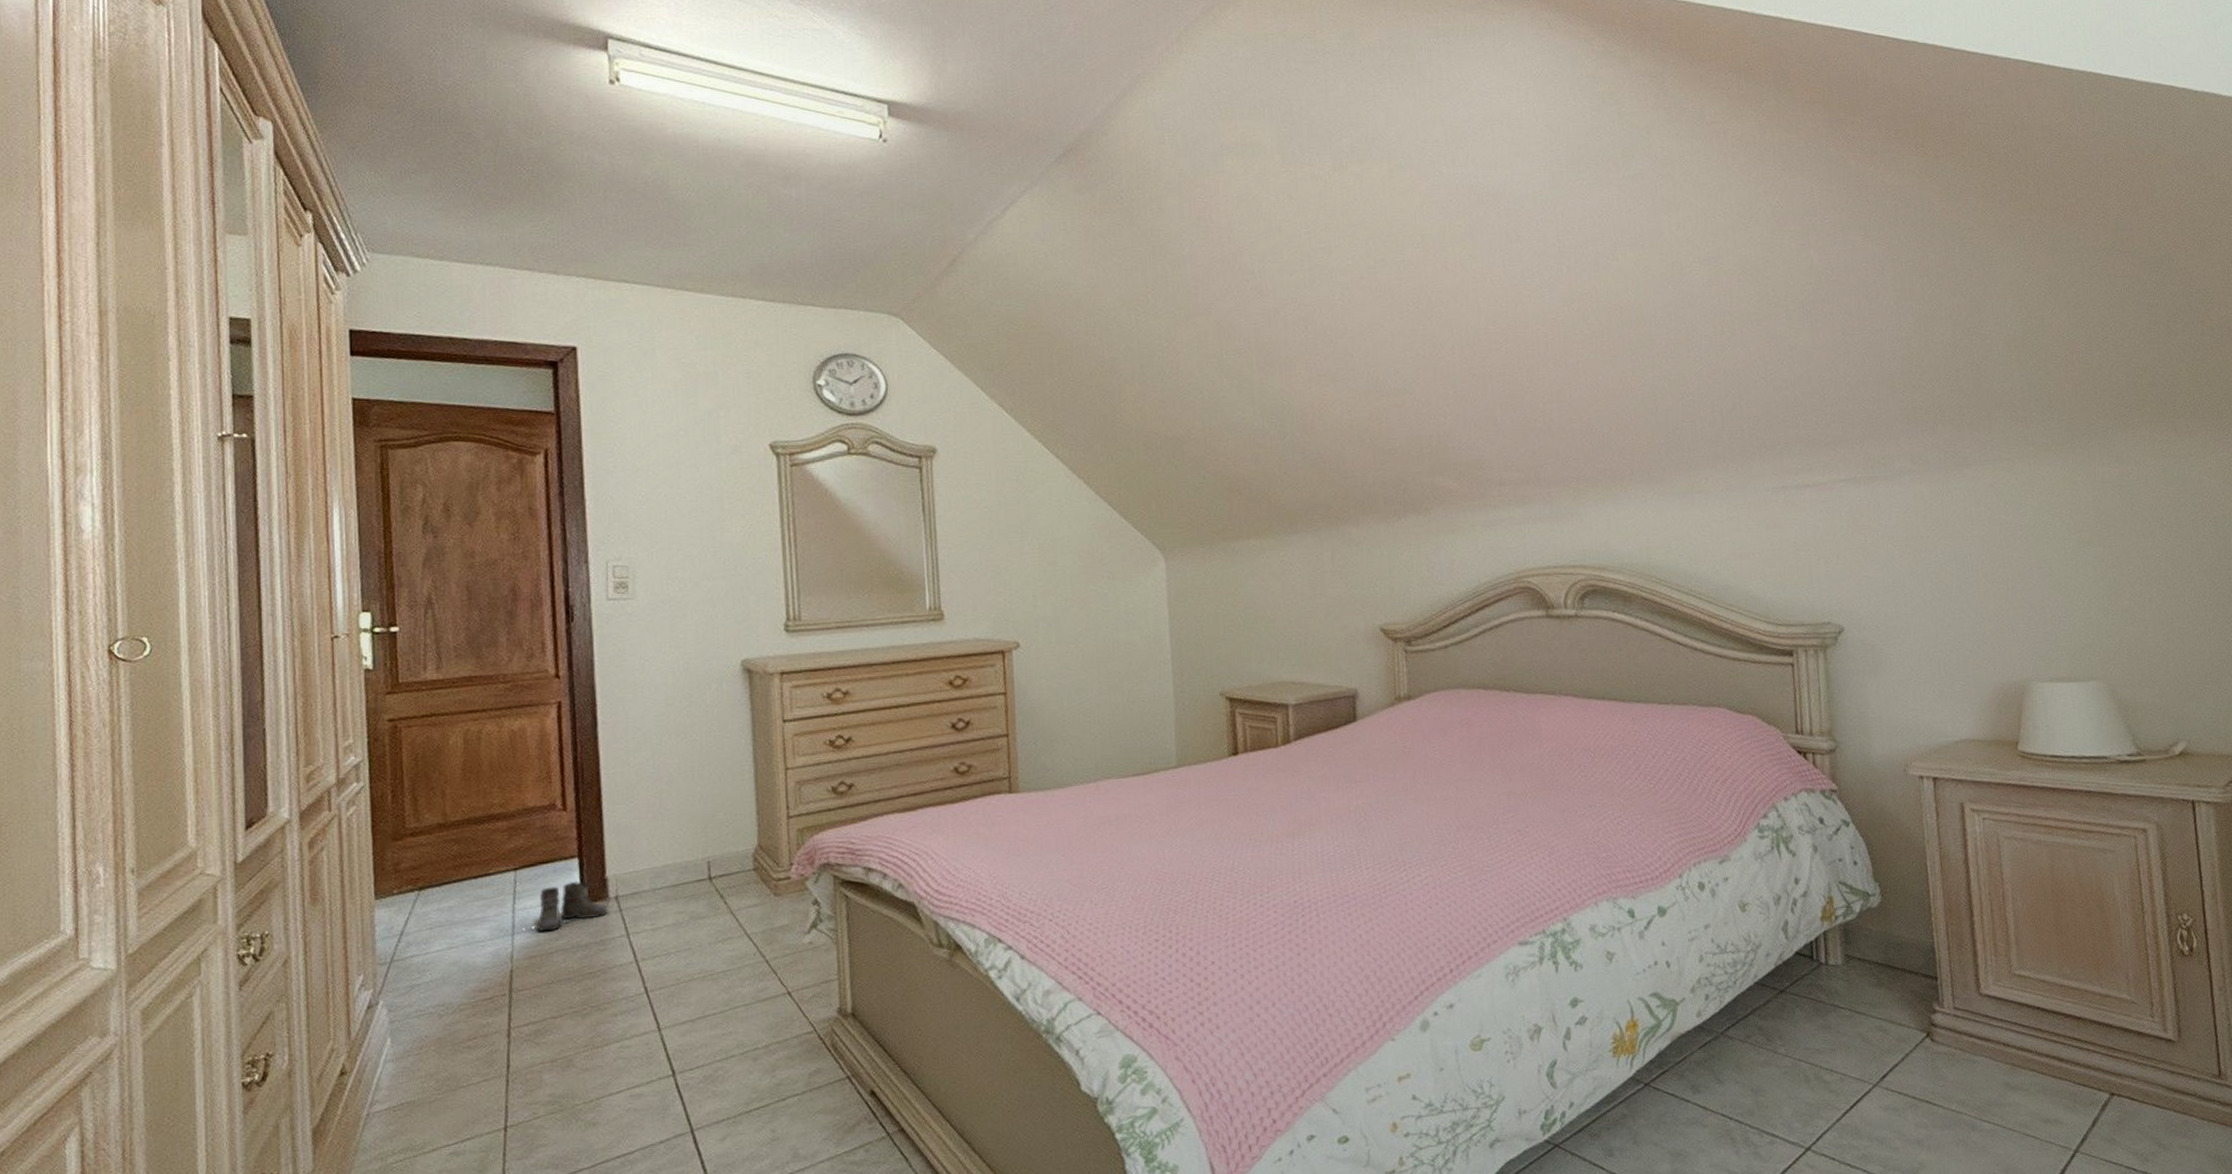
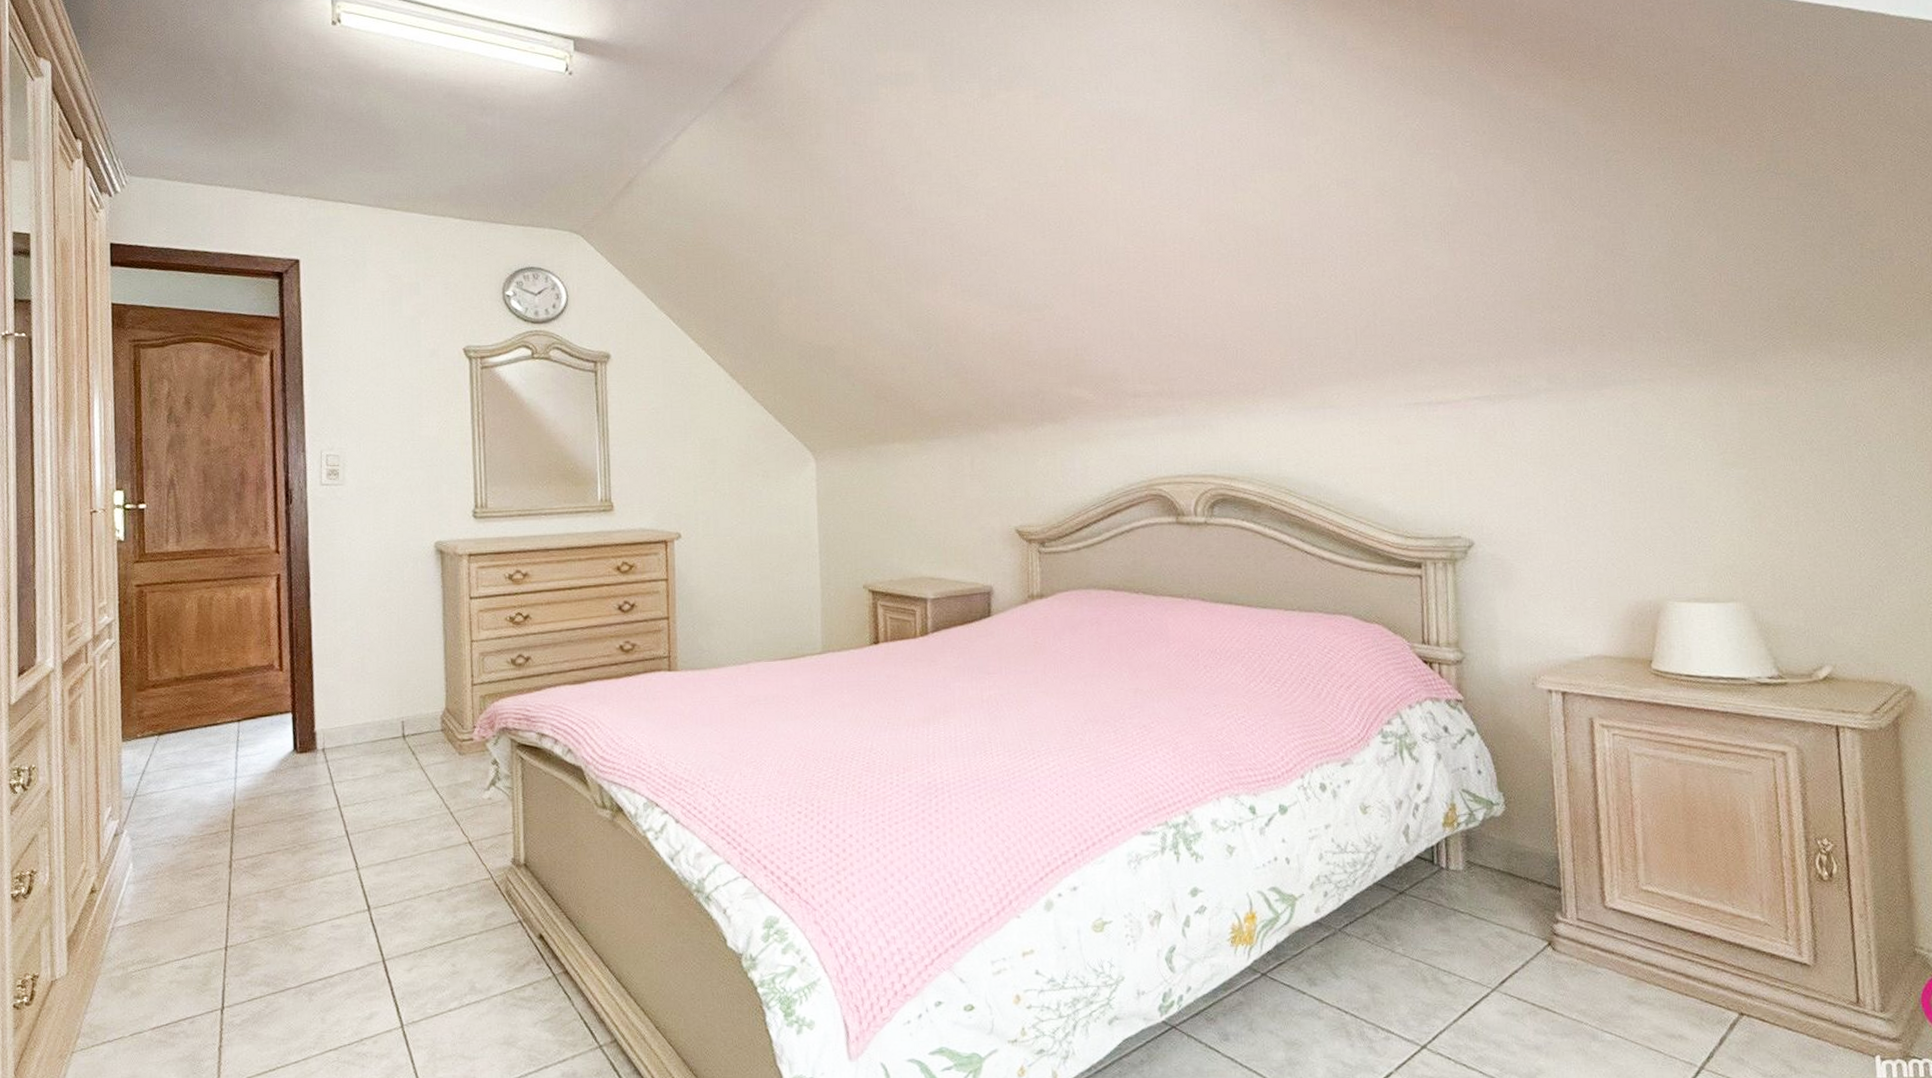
boots: present [526,881,608,932] -> none [247,733,316,777]

